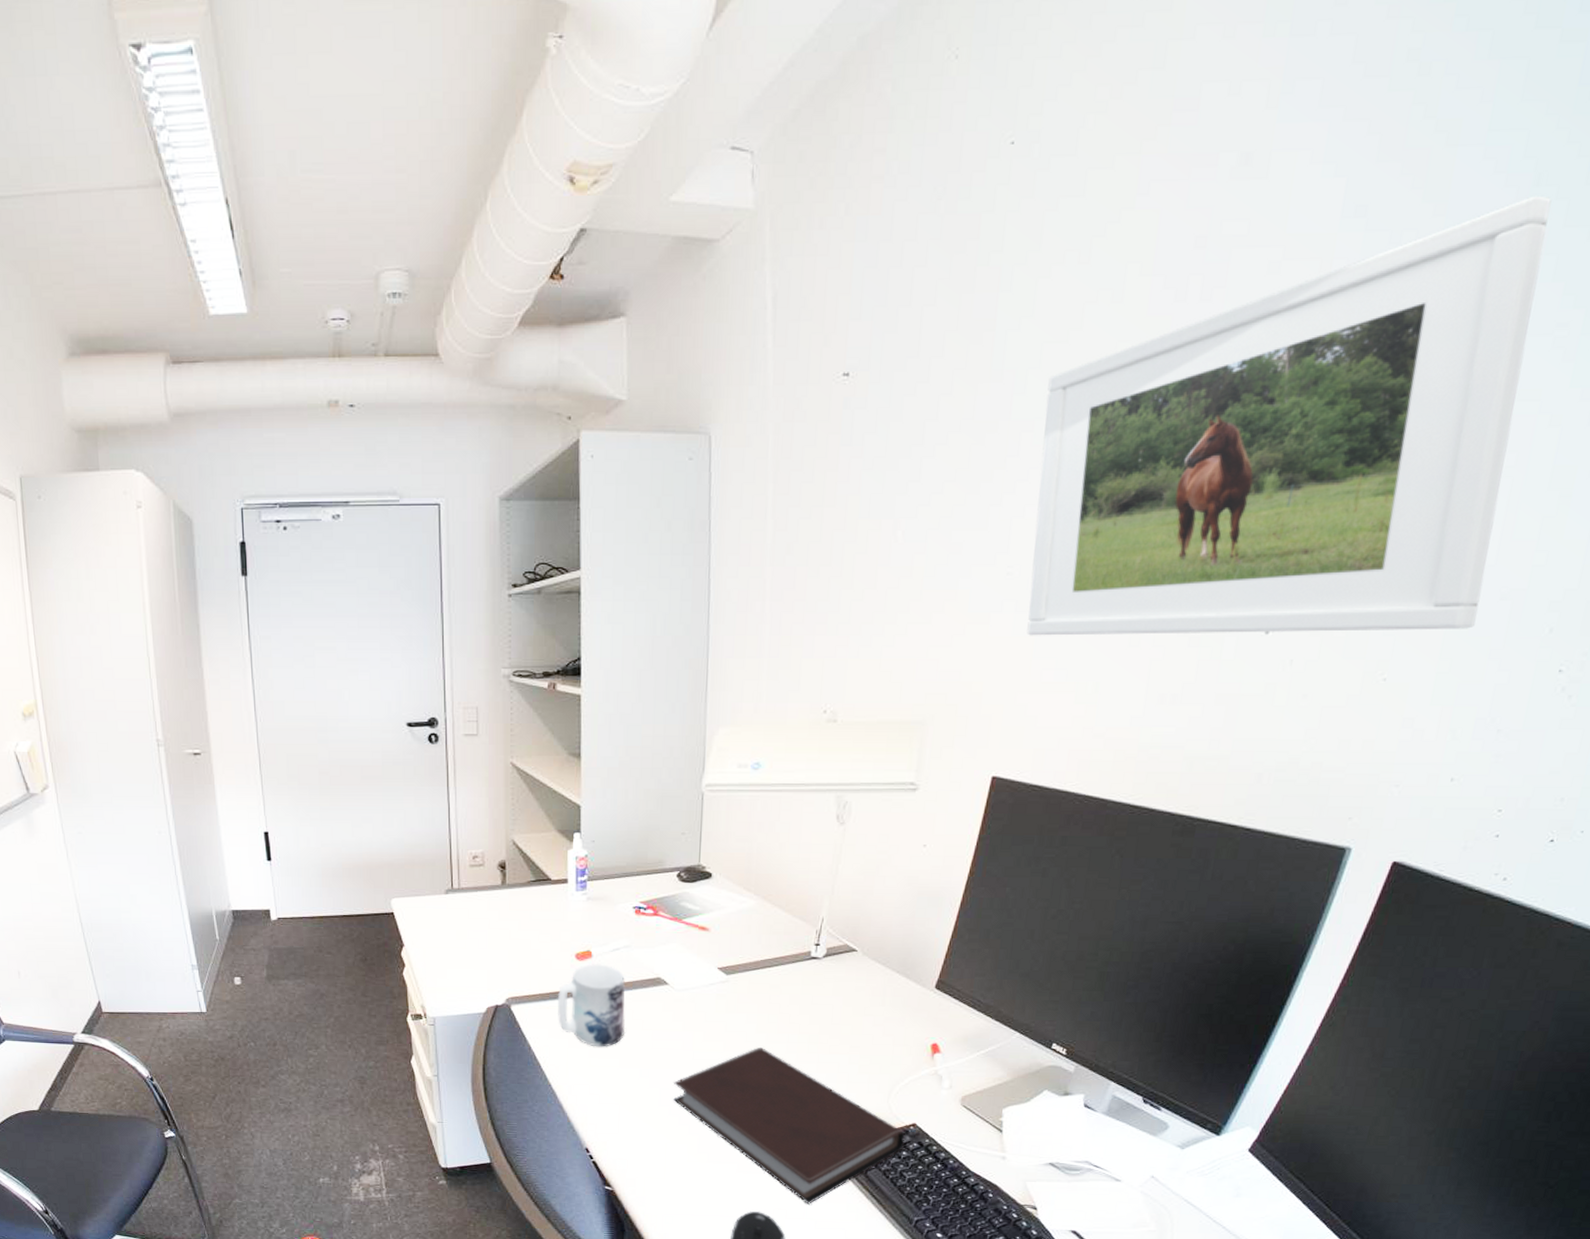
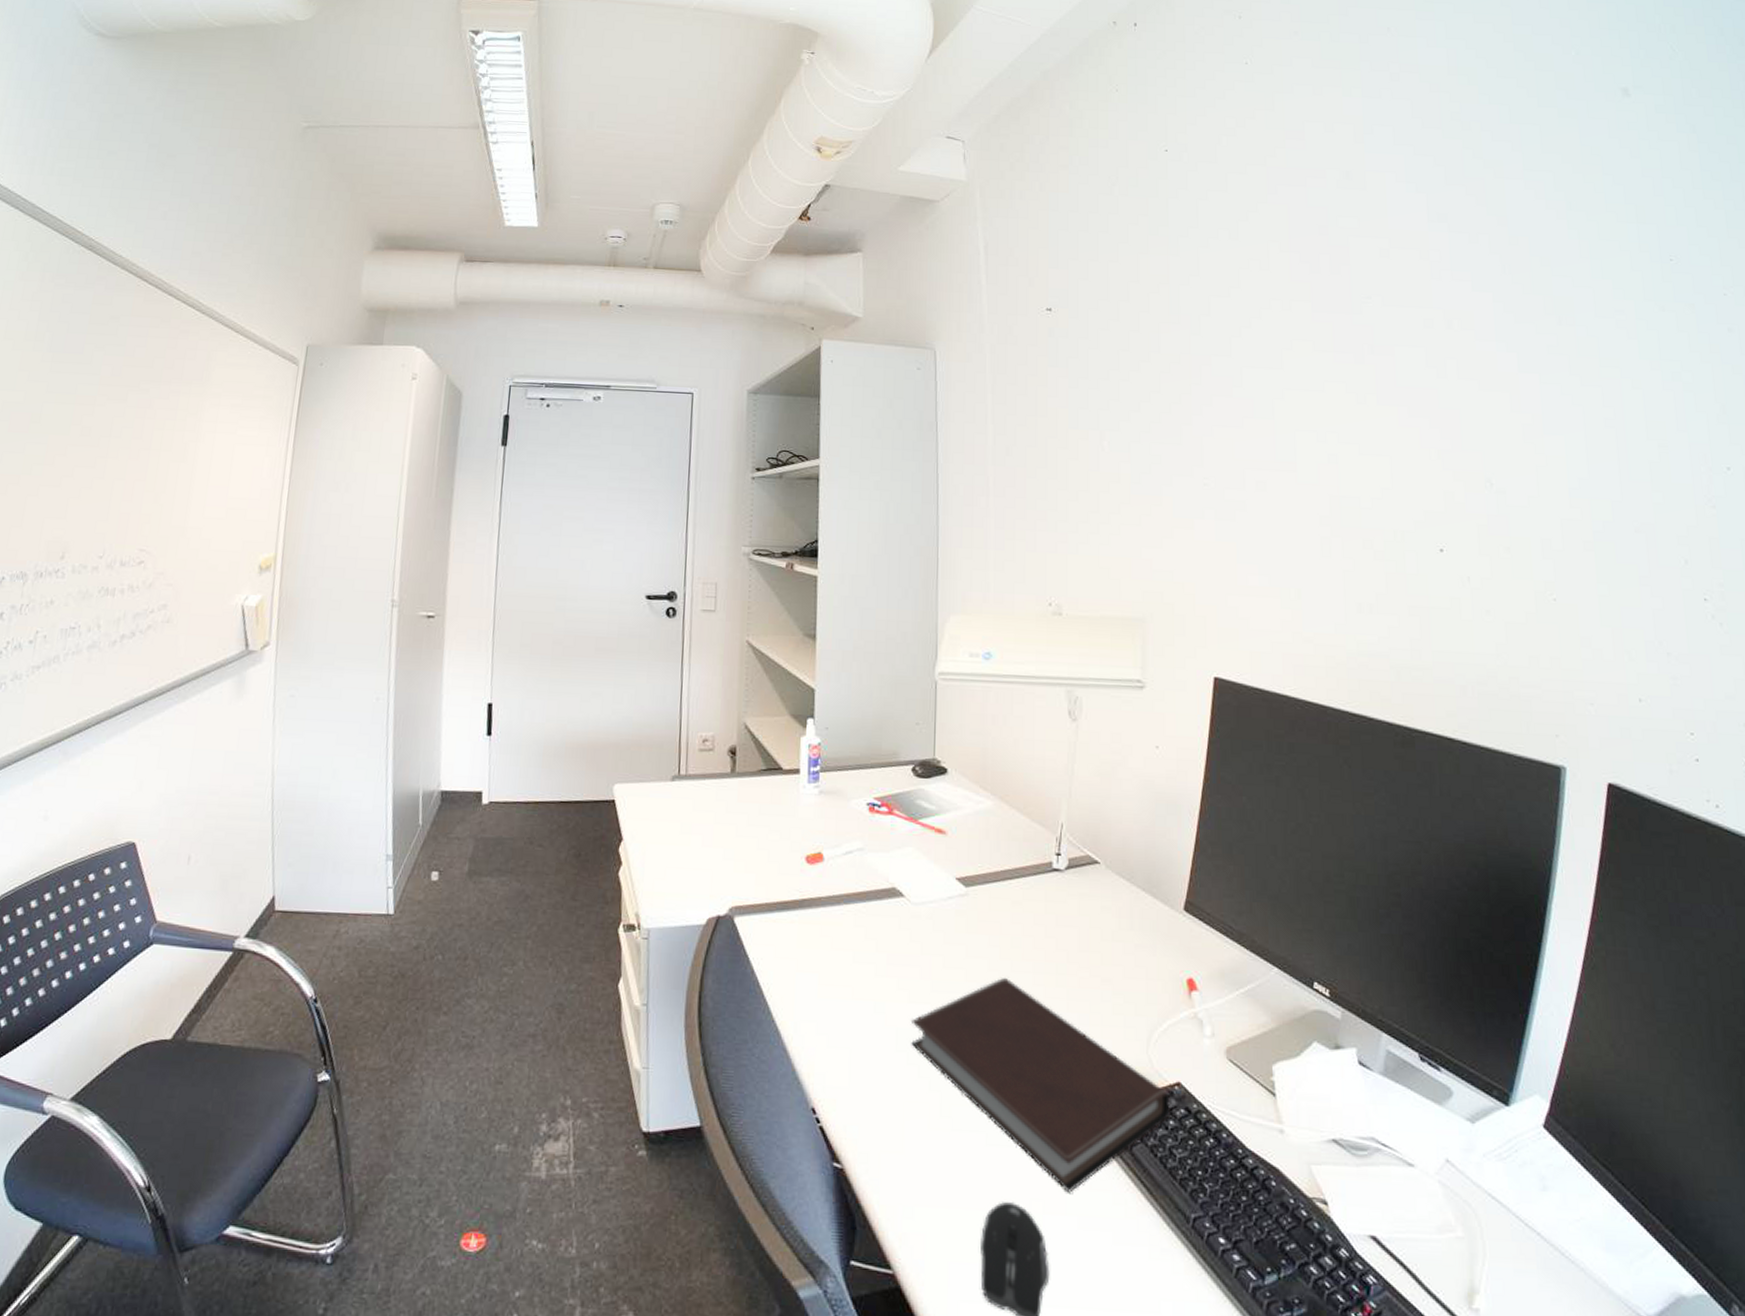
mug: present [557,963,626,1047] -> none [784,868,859,973]
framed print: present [1027,195,1551,636] -> none [1218,217,1620,557]

